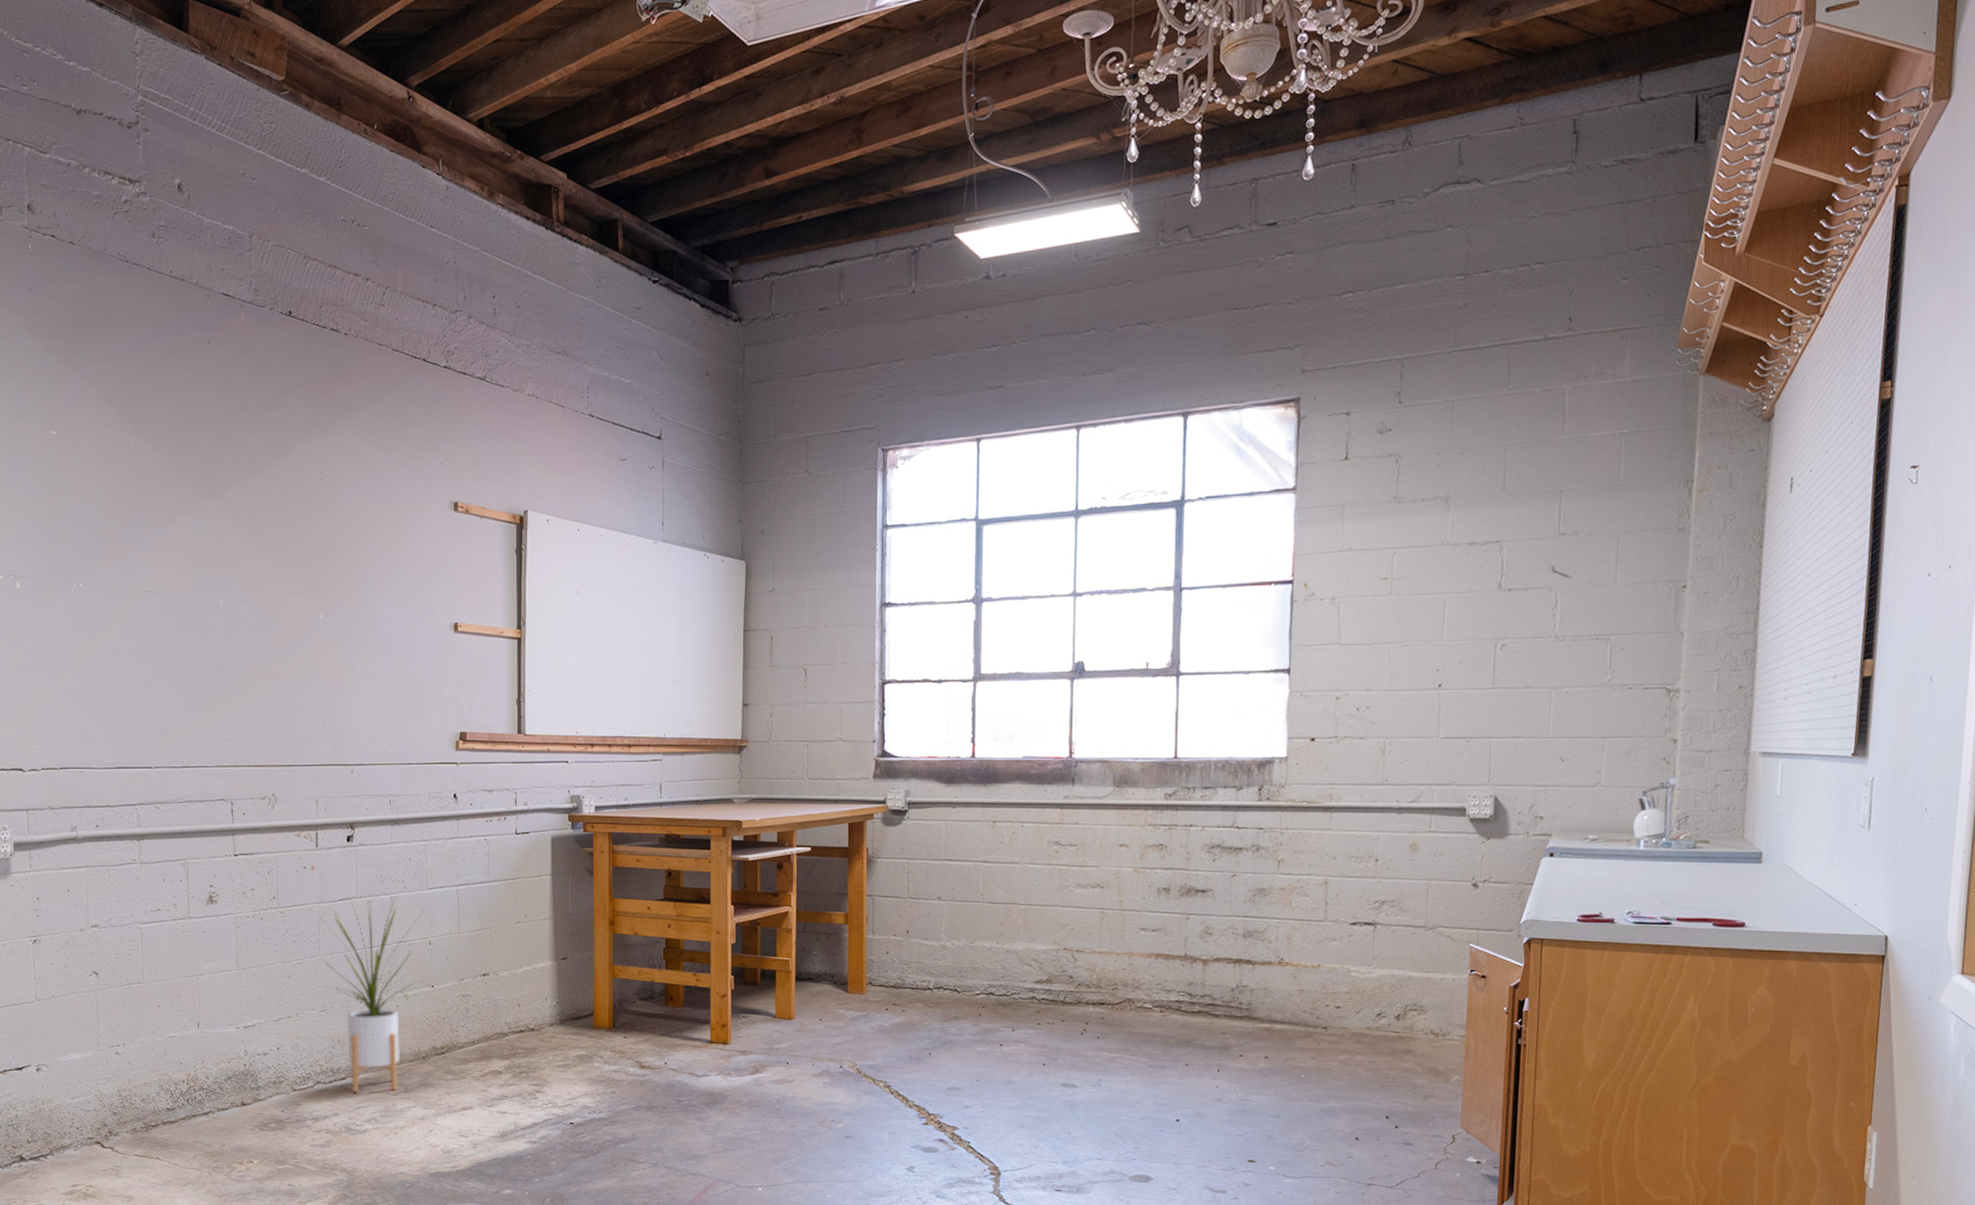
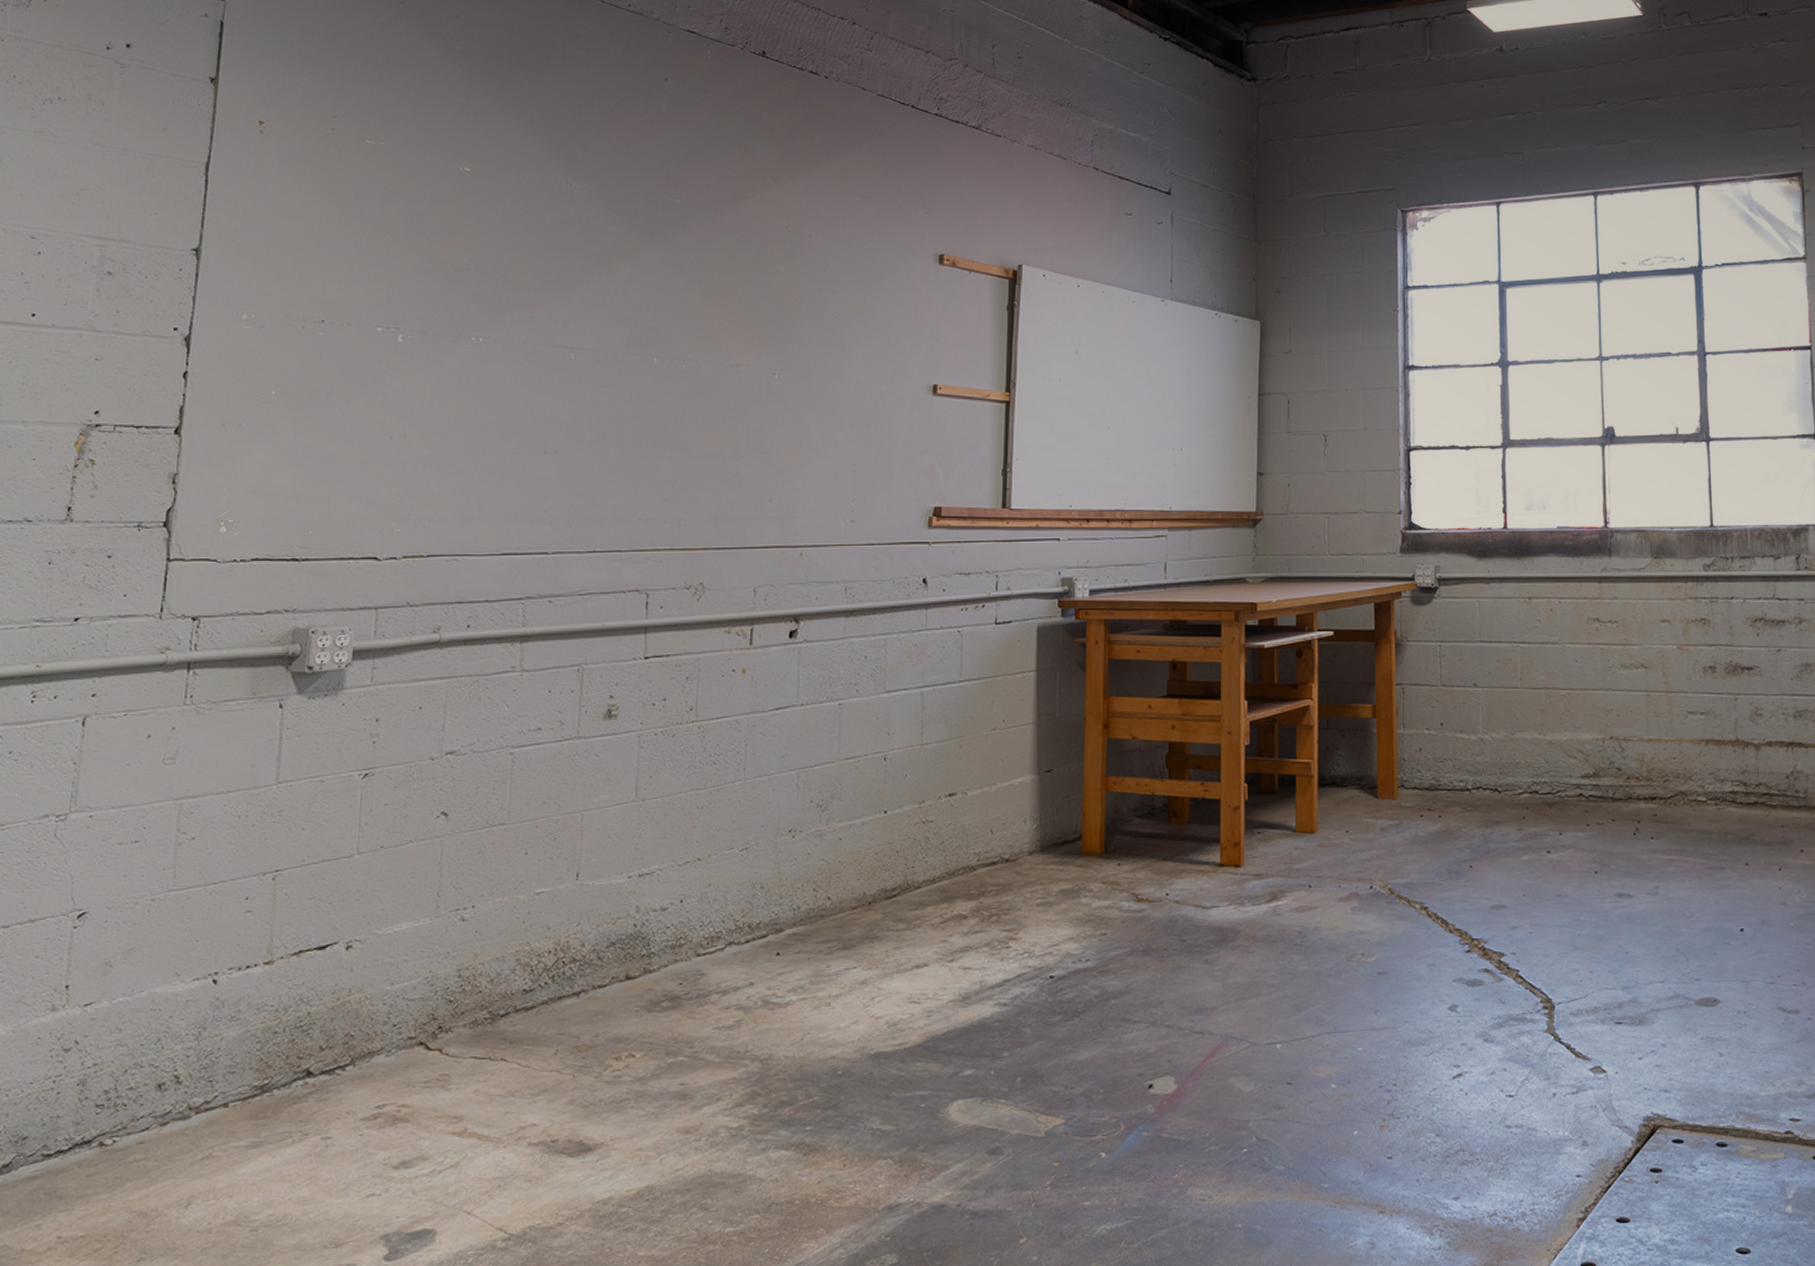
house plant: present [319,895,425,1092] -> none [744,700,878,953]

